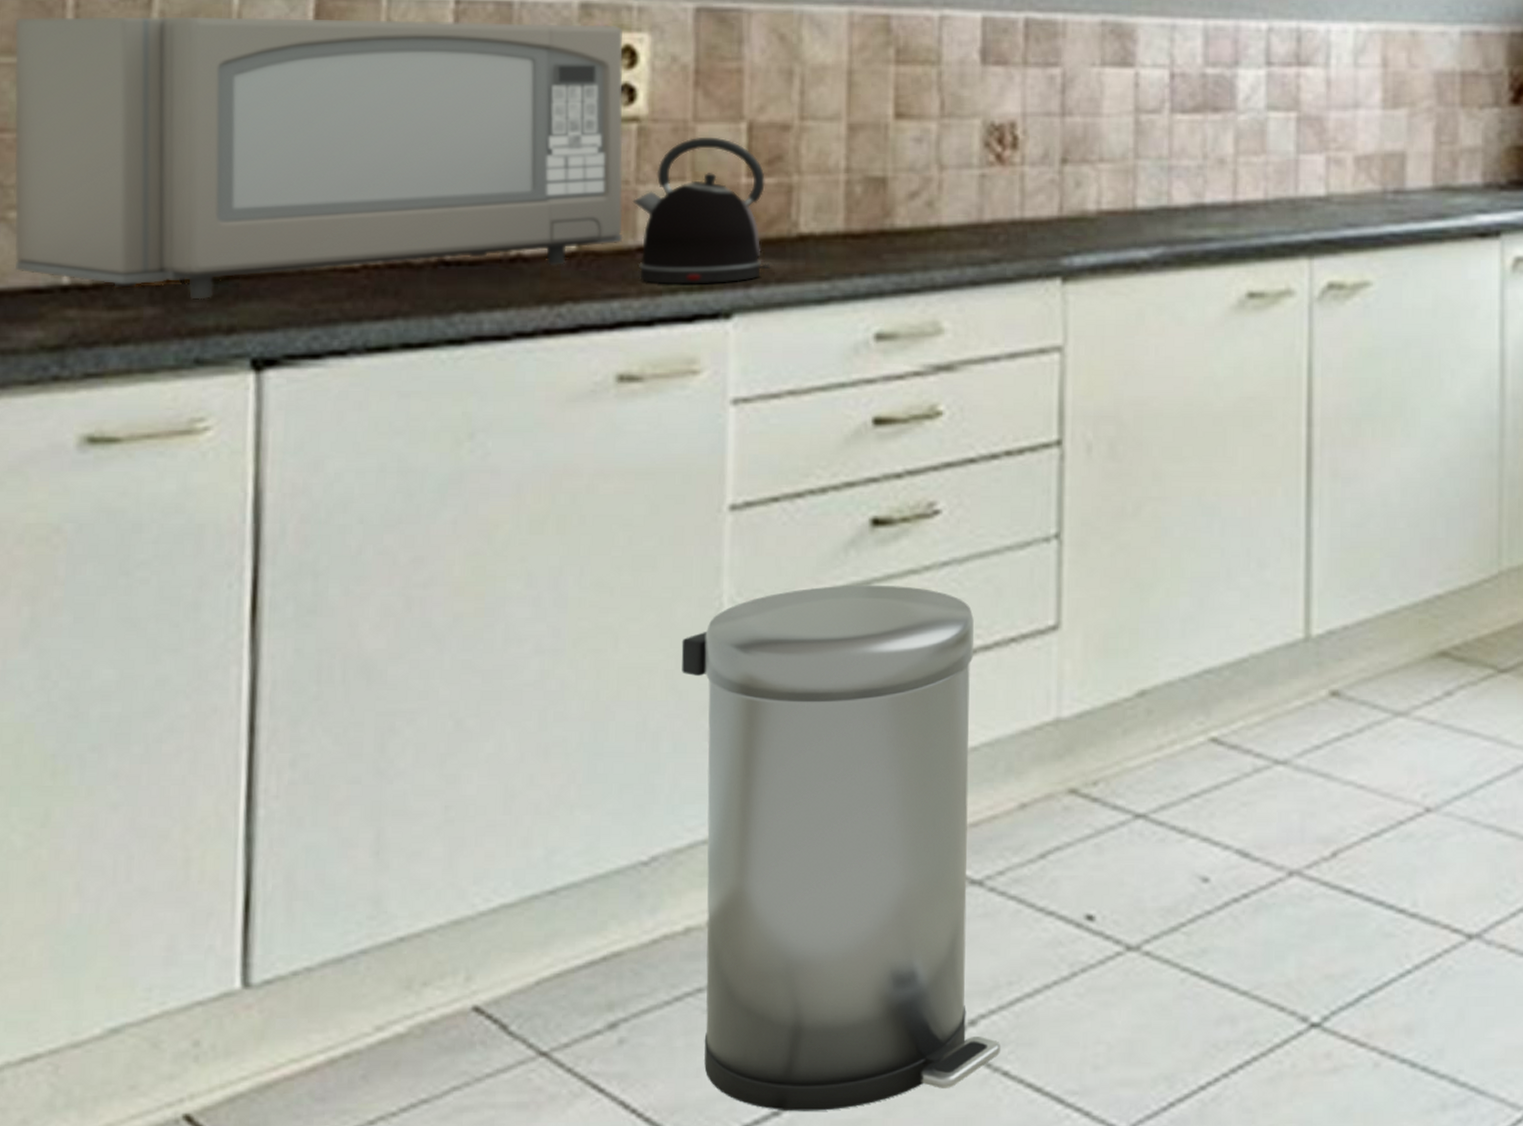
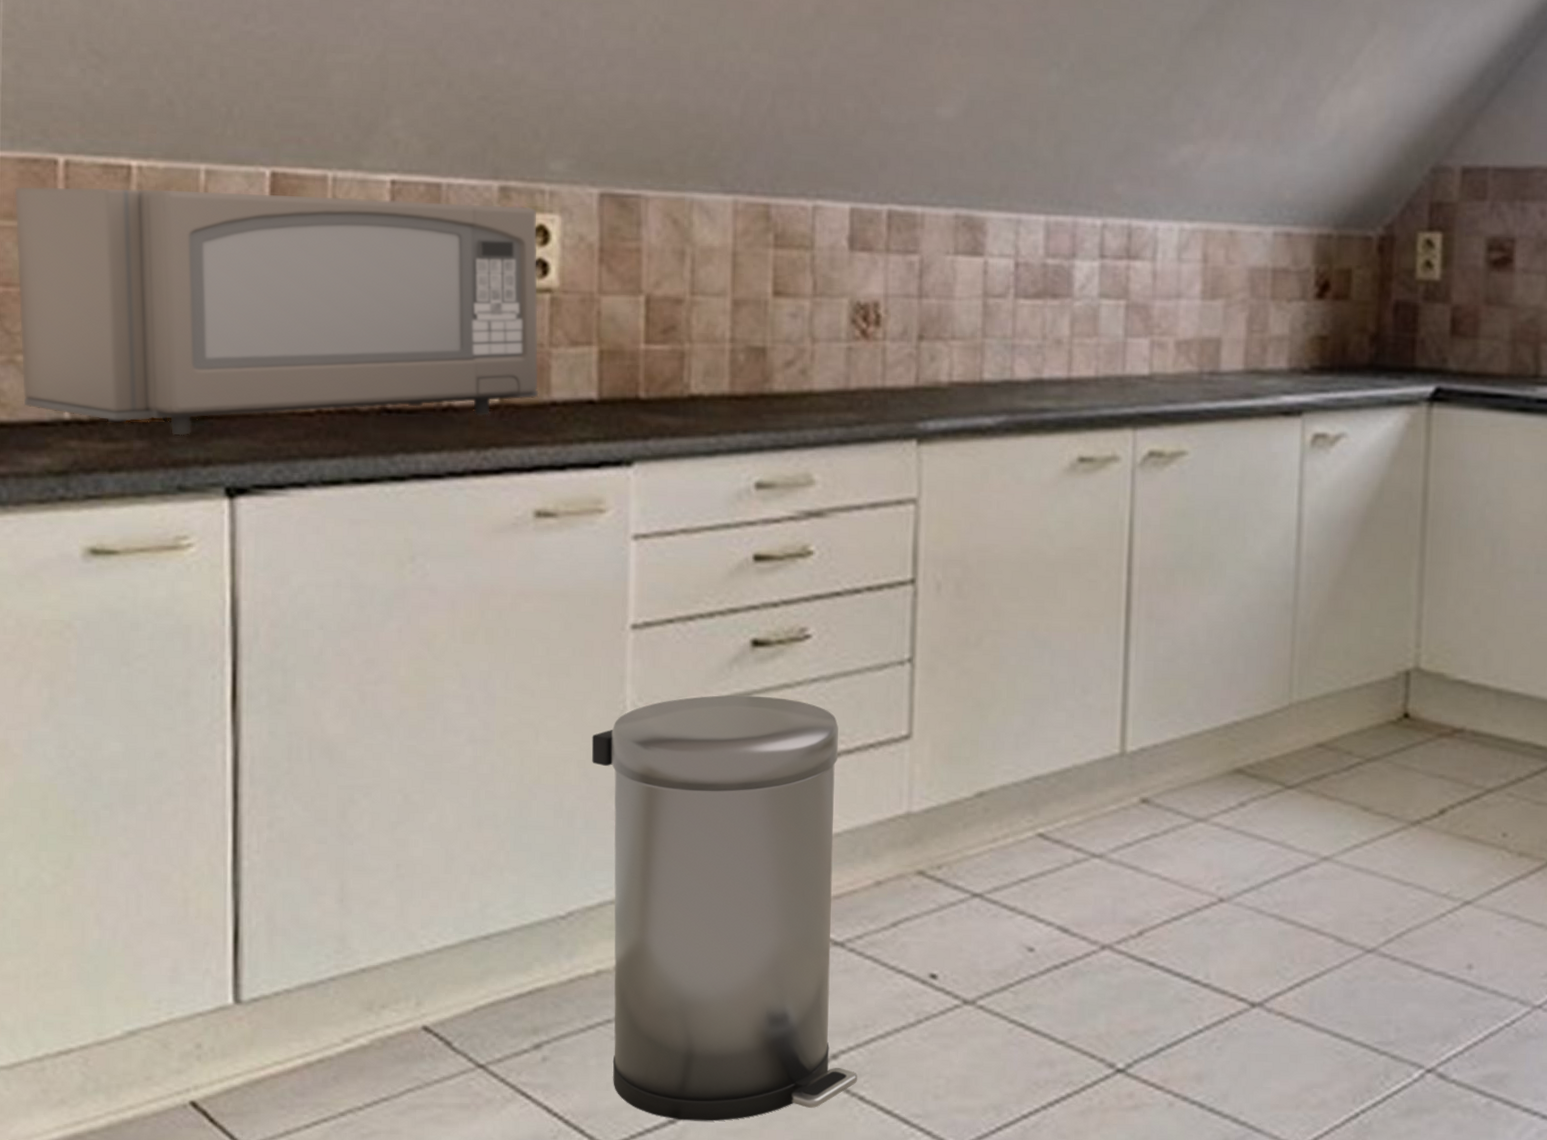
kettle: present [632,136,771,284] -> none [546,307,666,436]

